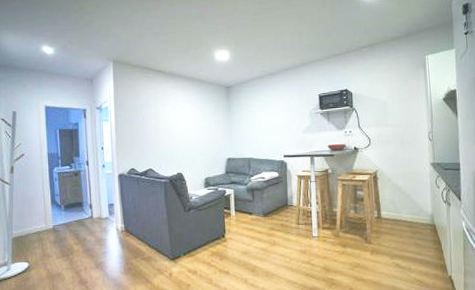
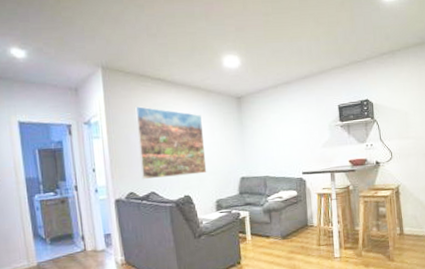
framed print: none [139,94,198,158] -> present [135,106,207,180]

